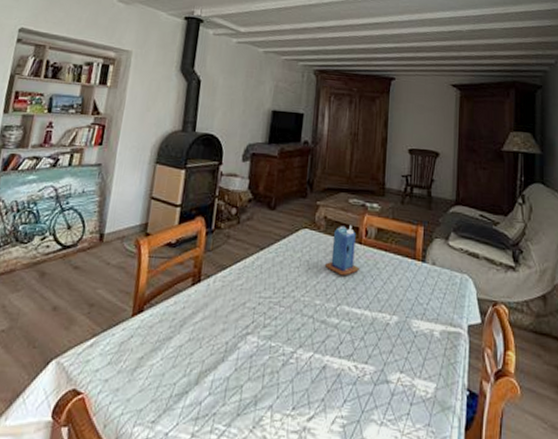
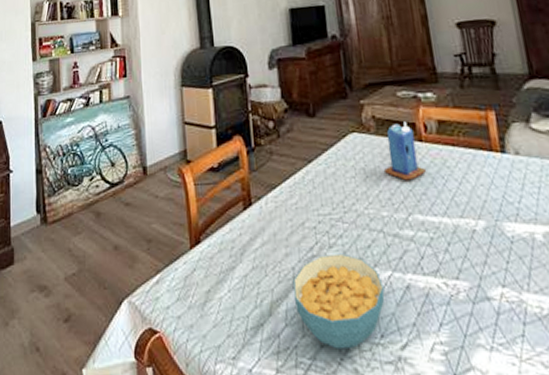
cereal bowl: none [221,333,304,419] -> present [293,253,385,350]

